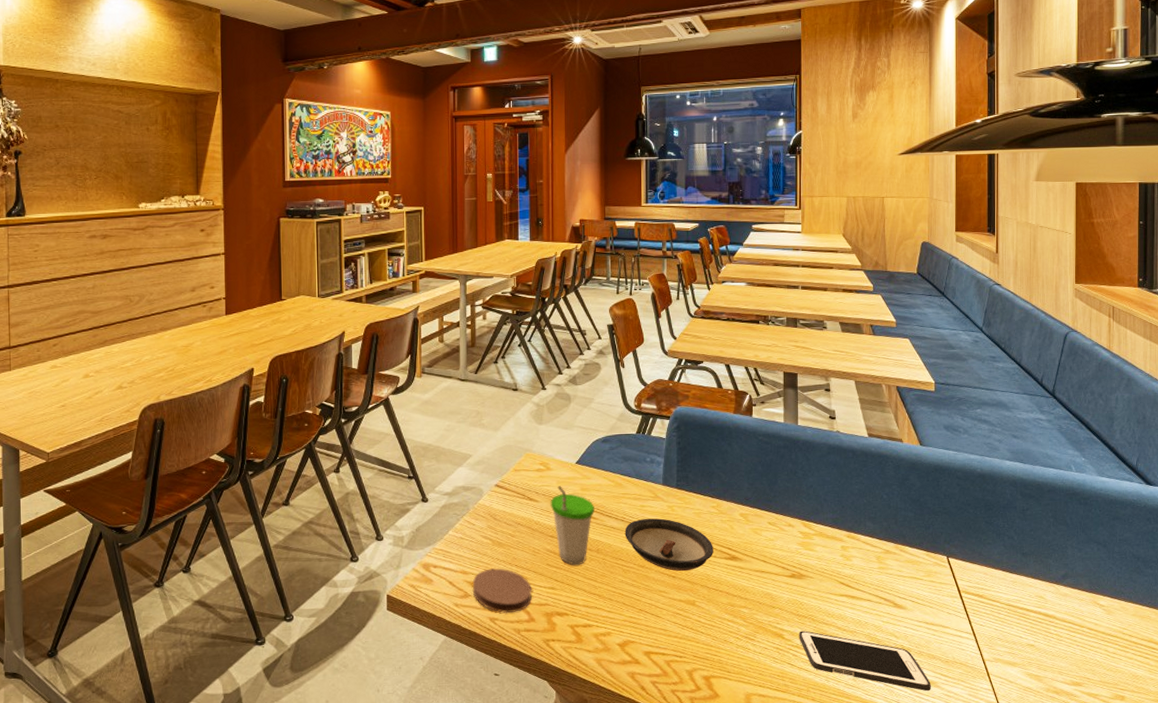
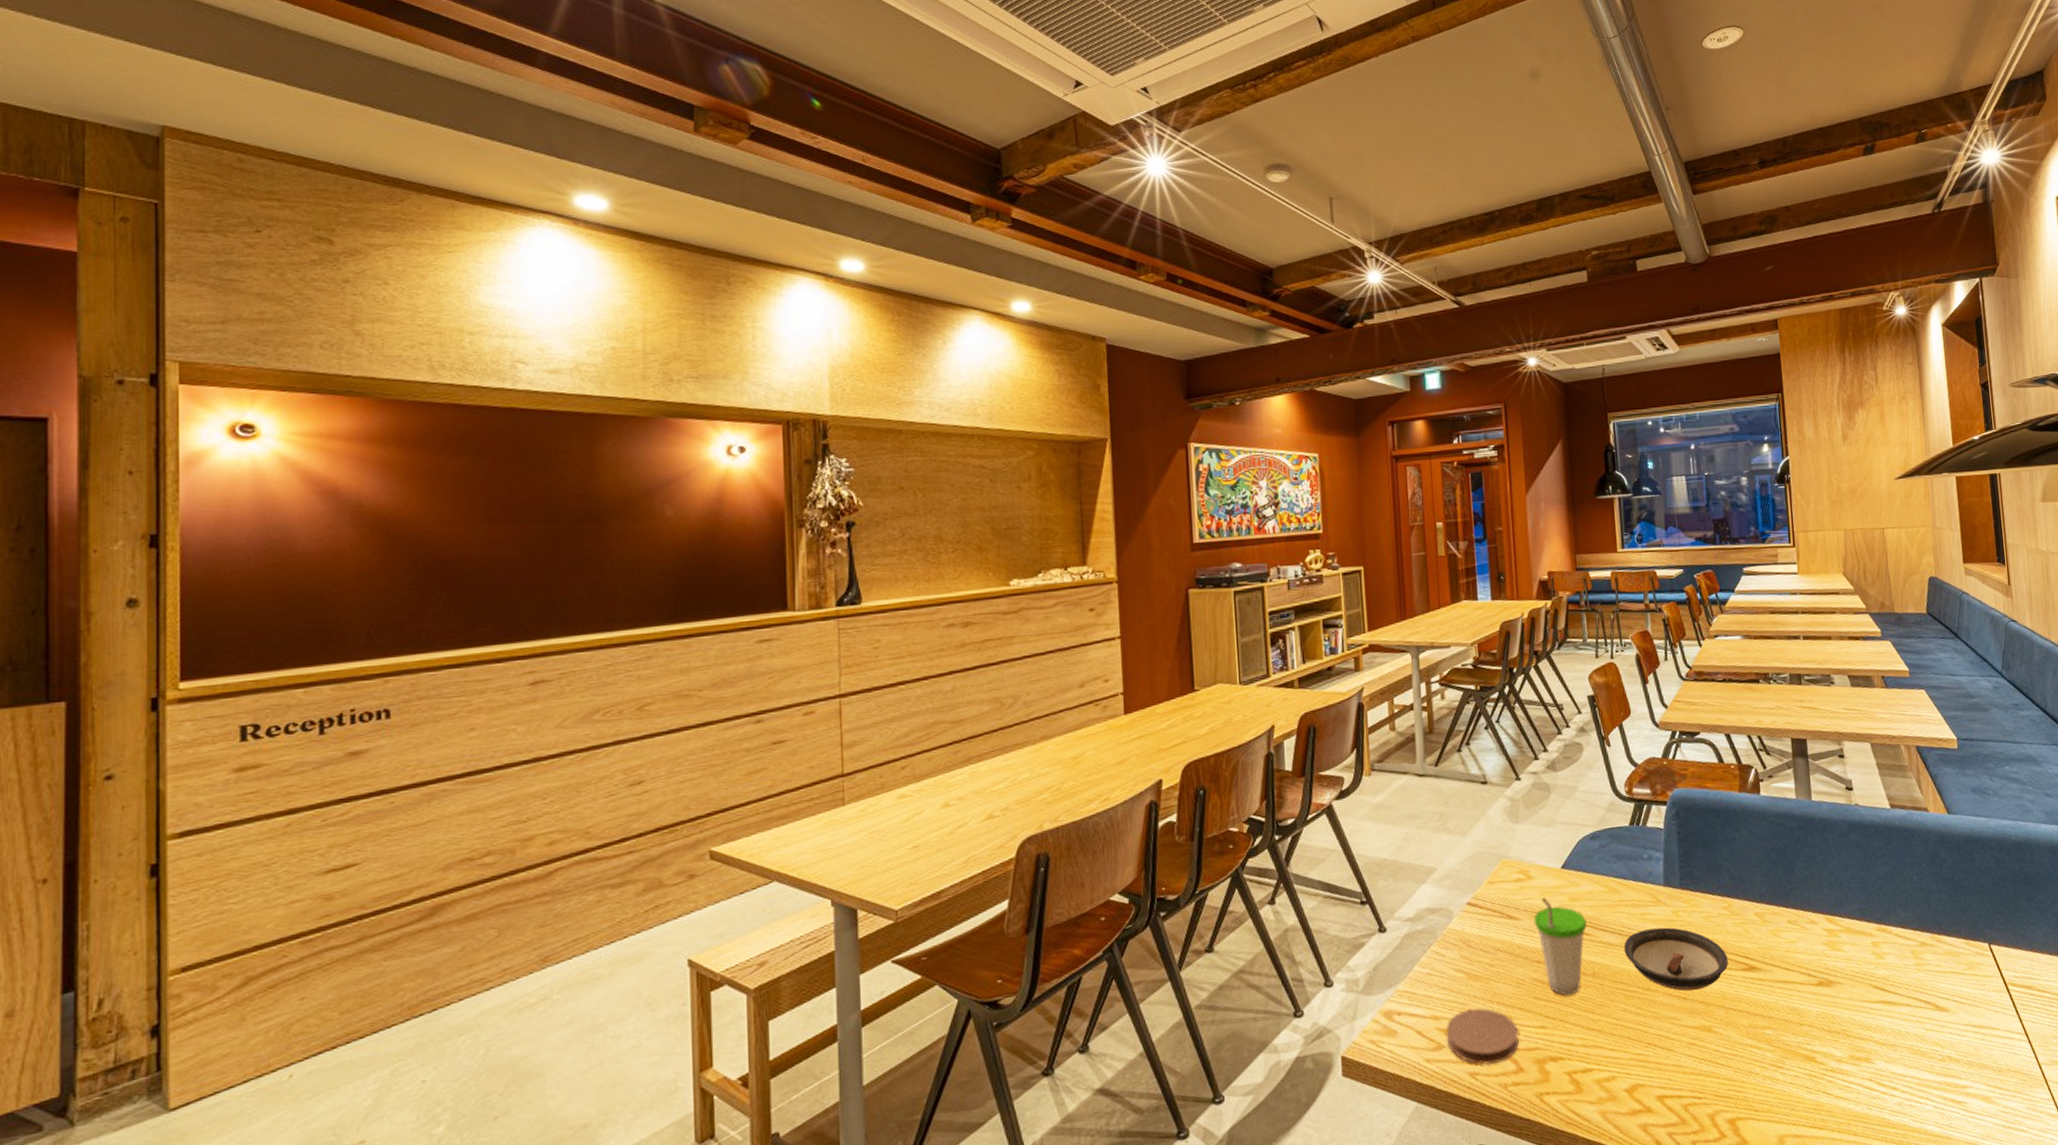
cell phone: present [799,630,931,692] -> none [1832,1049,1986,1110]

